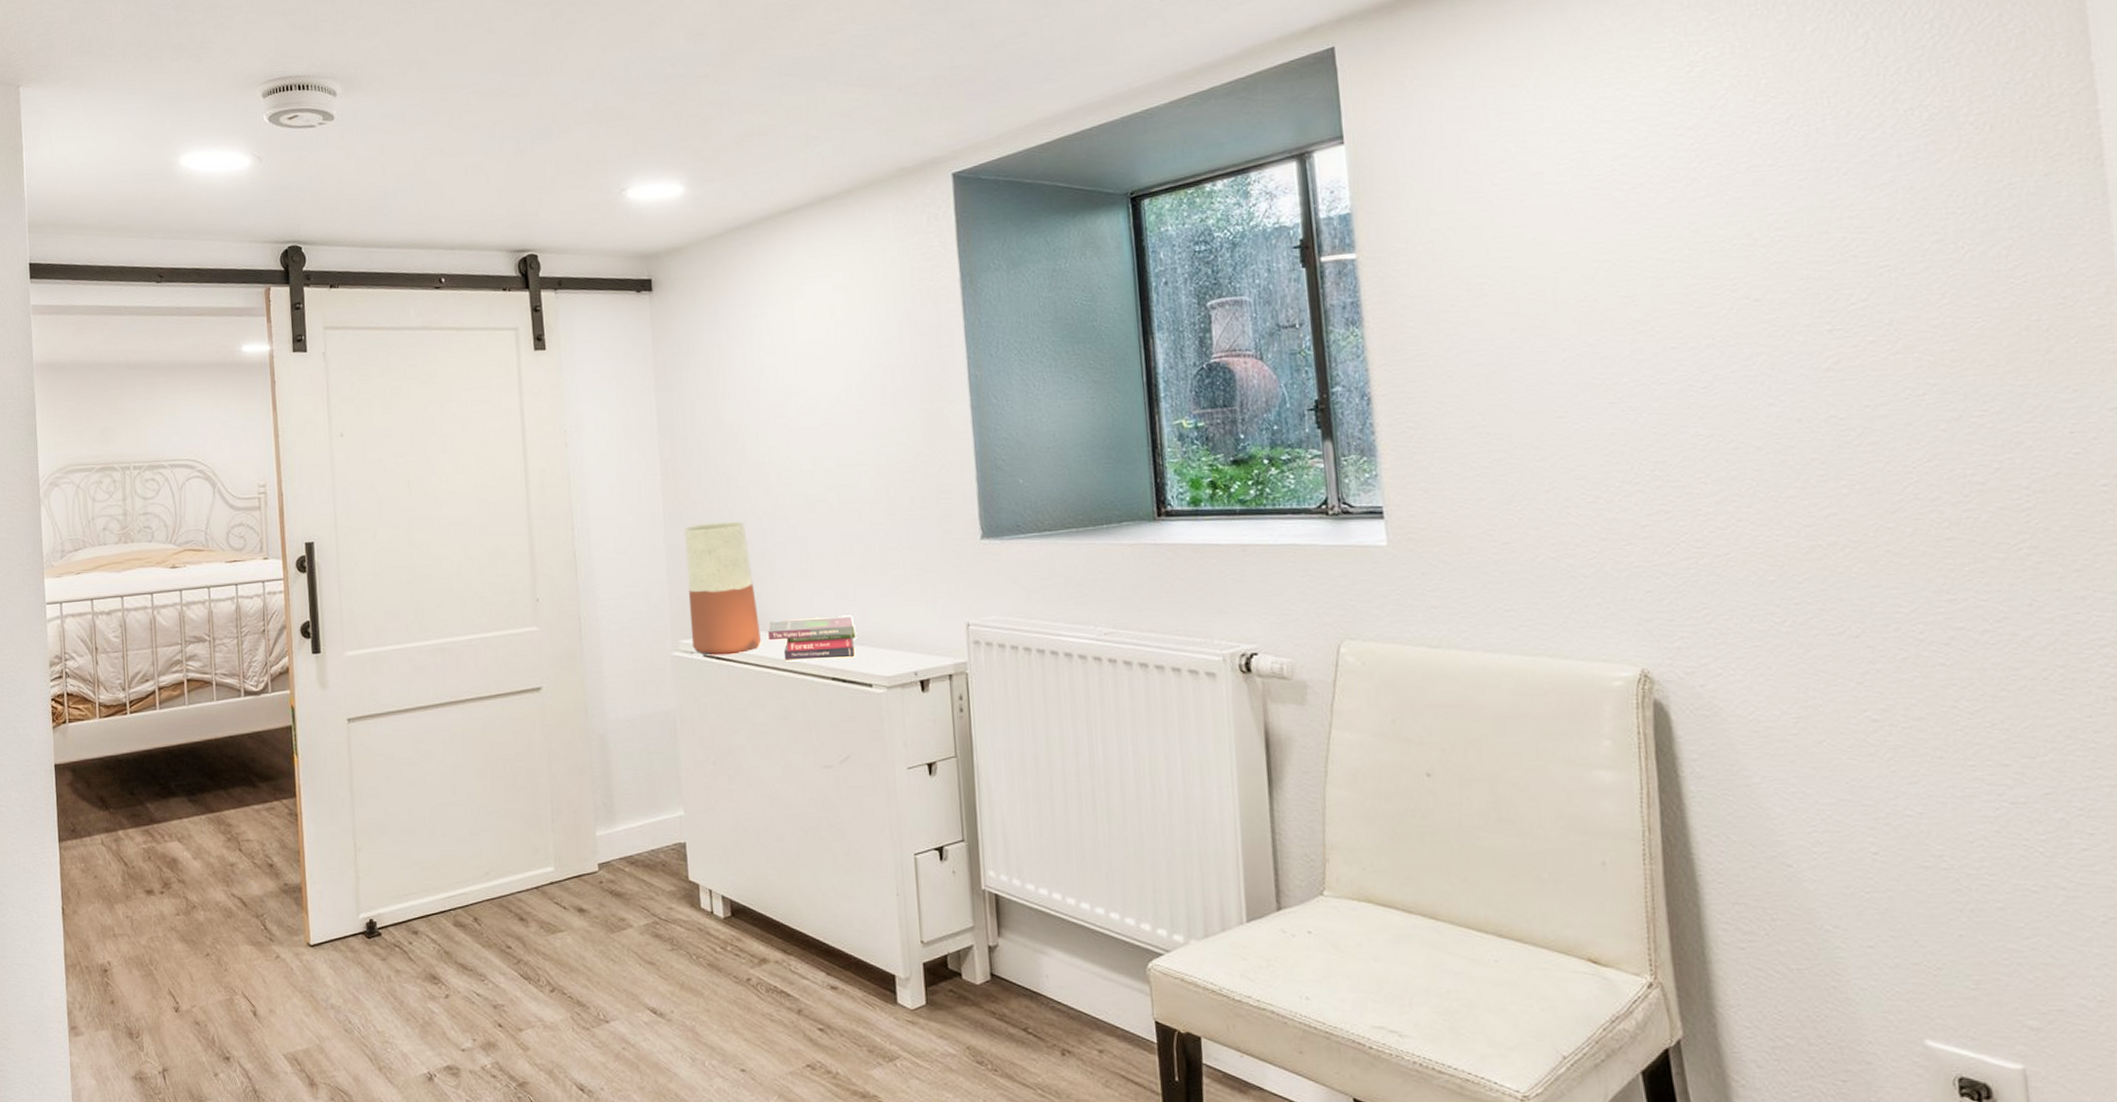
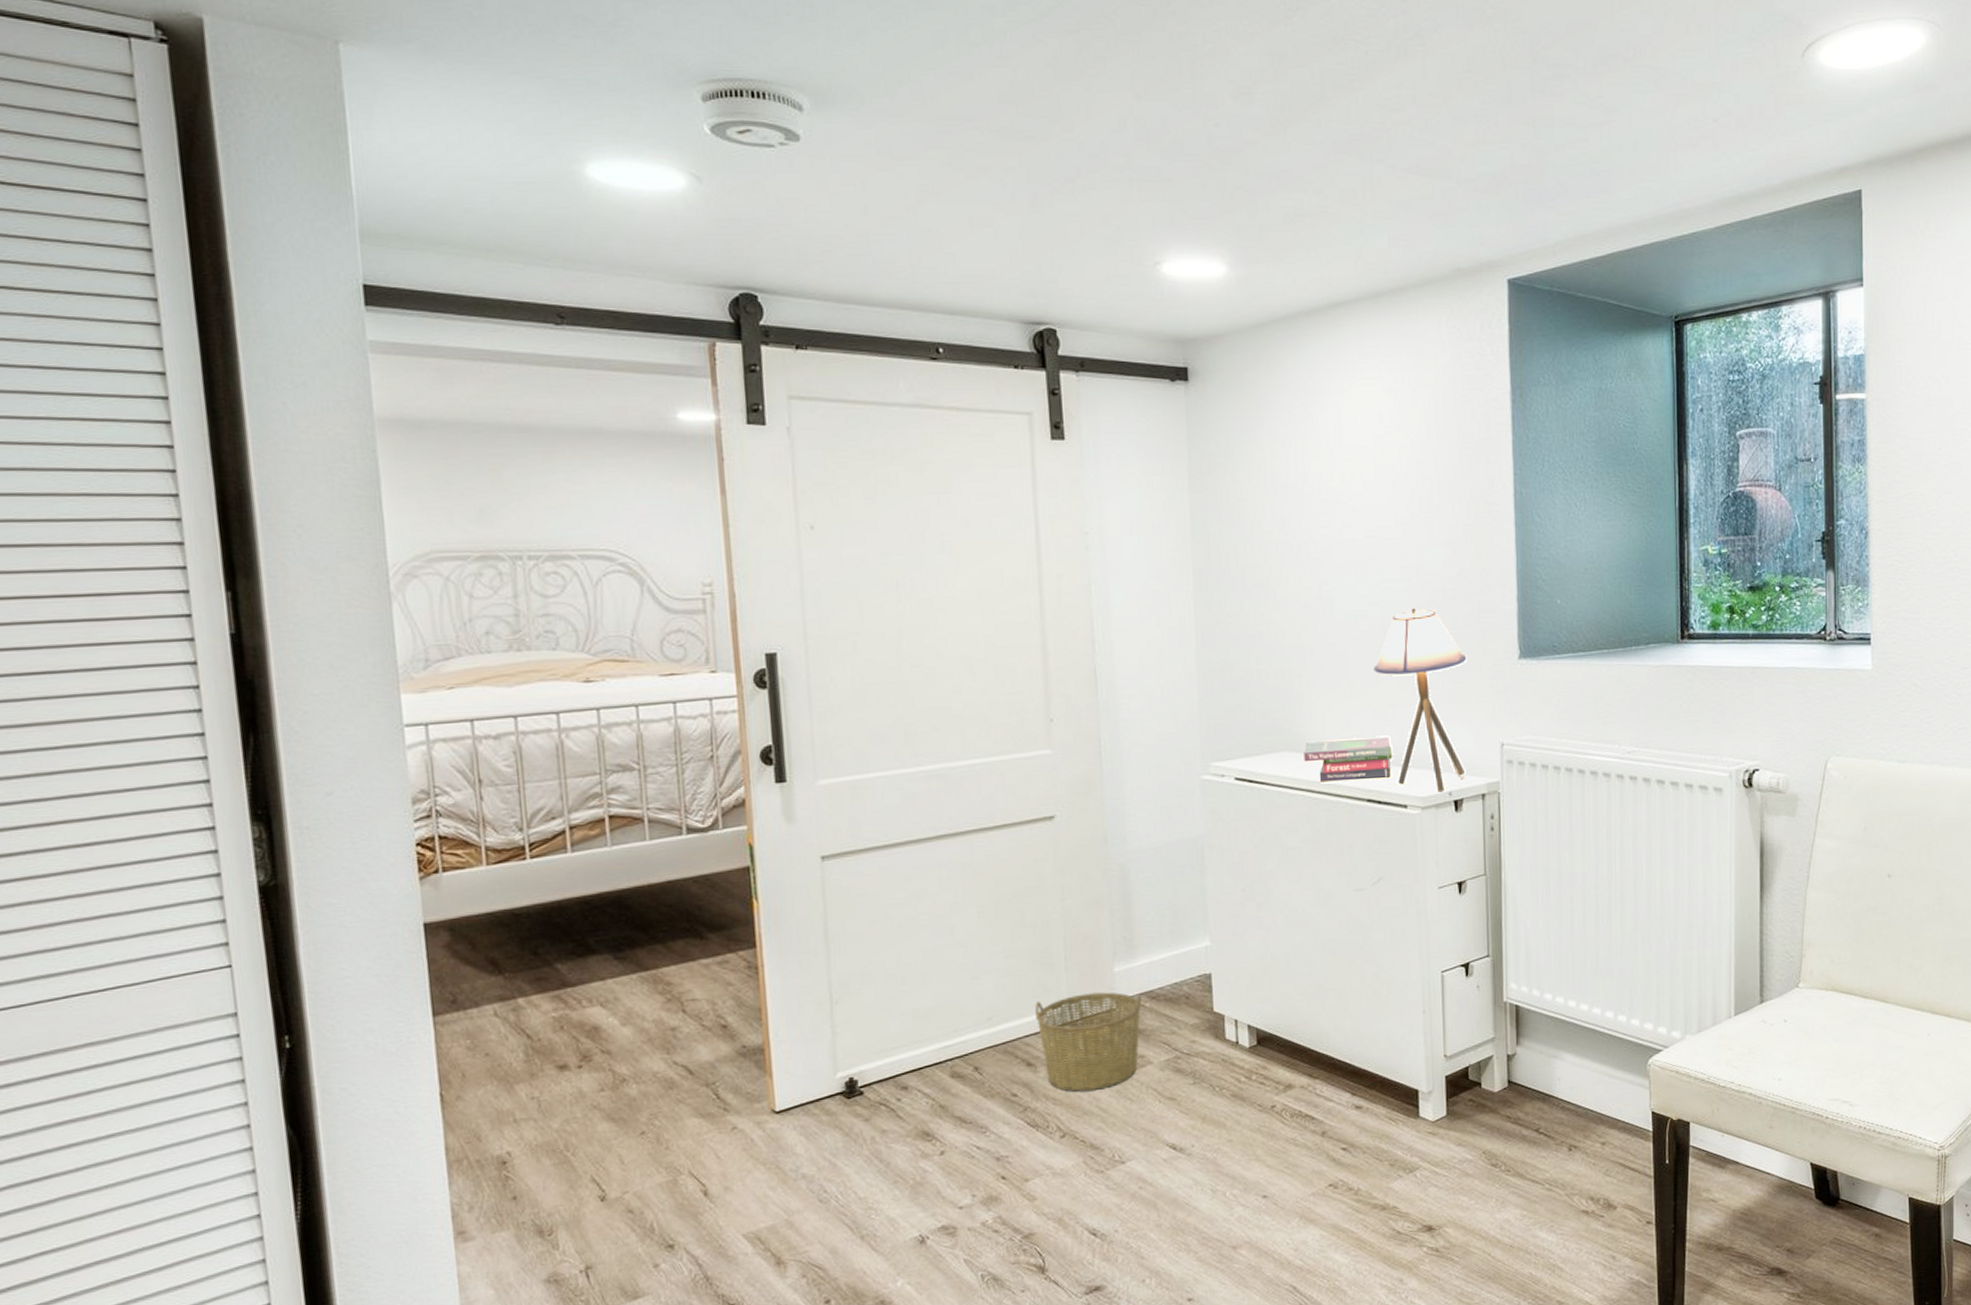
basket: none [526,855,622,948] -> present [1035,992,1142,1092]
vase: present [684,521,762,654] -> none [1218,637,1297,777]
table lamp: none [834,491,930,672] -> present [1374,608,1467,792]

